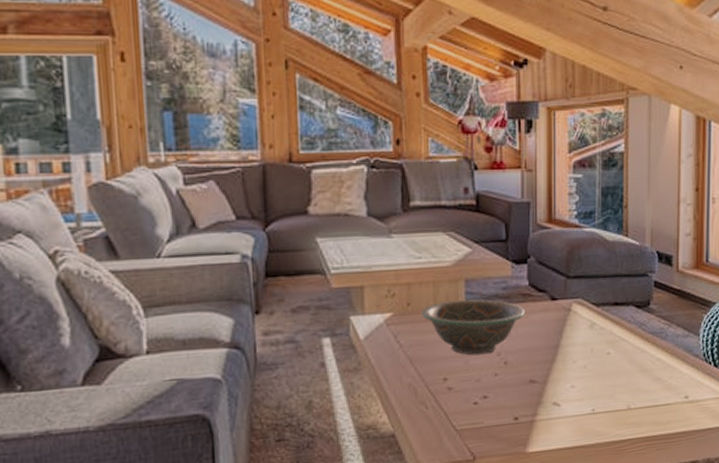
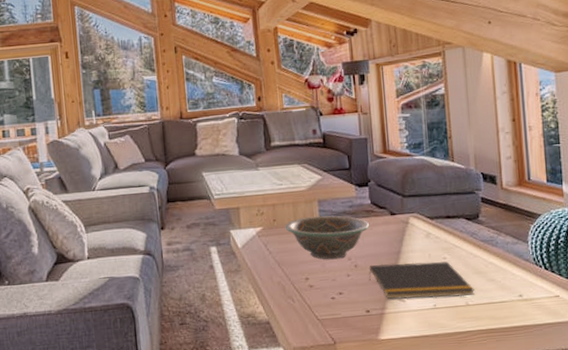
notepad: none [519,357,639,403] -> present [368,261,476,299]

